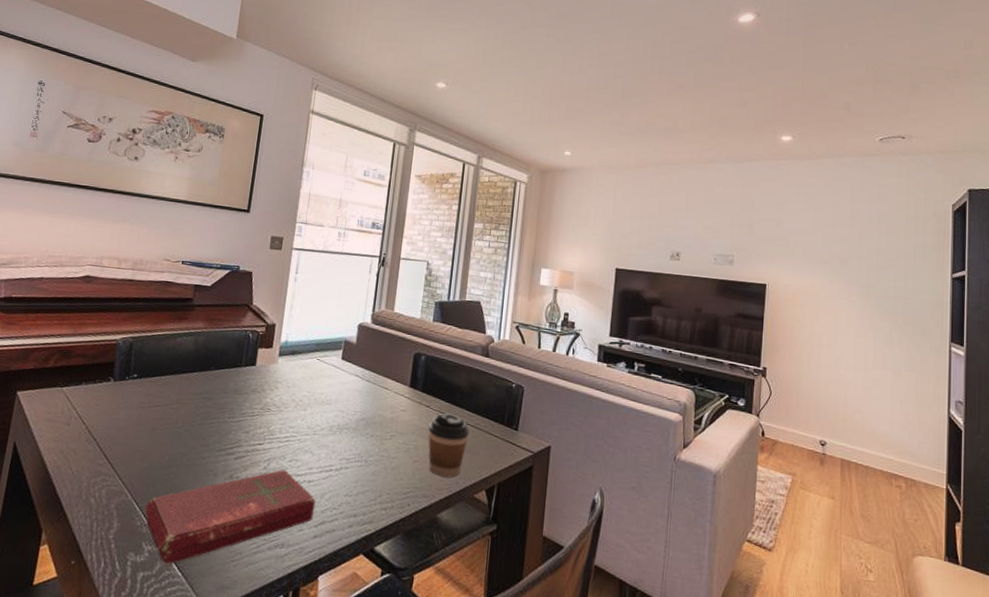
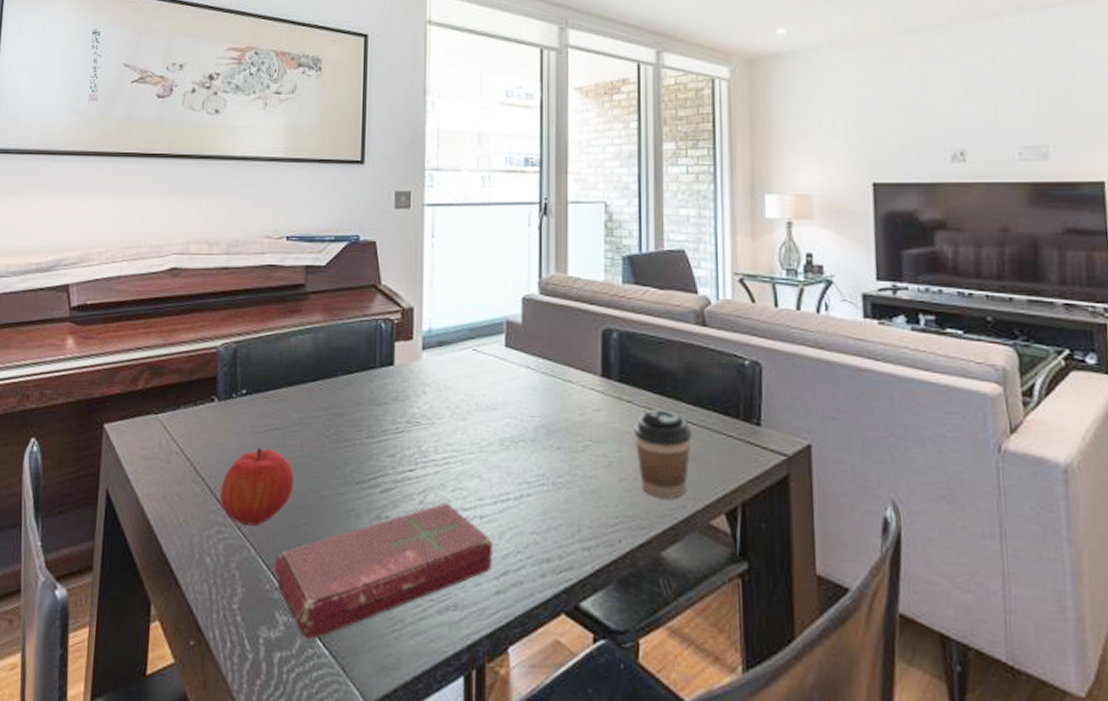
fruit: none [107,418,169,478] -> present [220,447,294,526]

